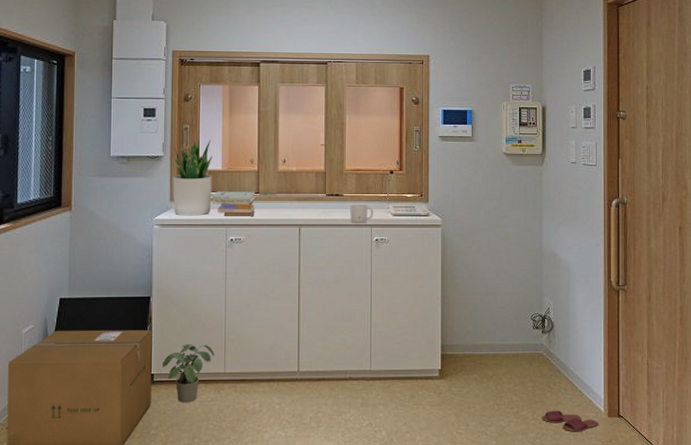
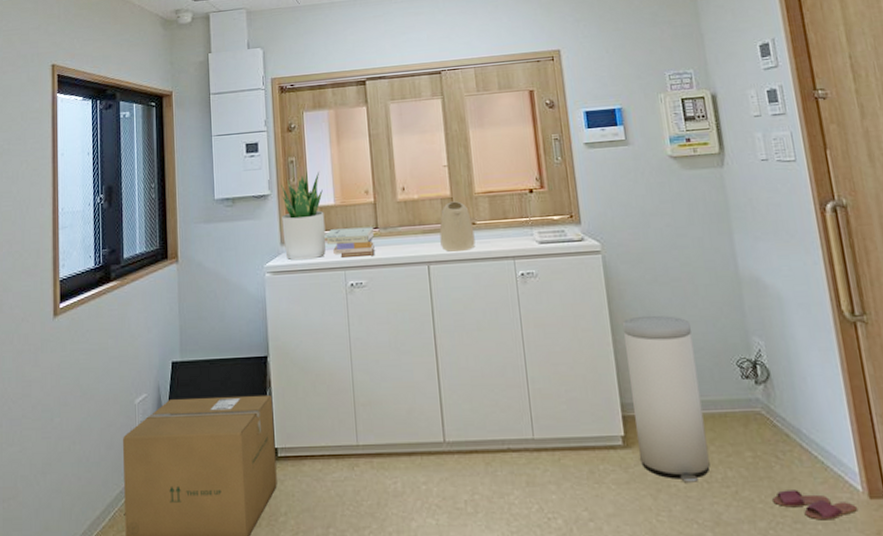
potted plant: present [162,343,215,403] -> none [285,410,344,483]
kettle: none [312,175,341,217] -> present [439,201,476,252]
mug: present [350,205,373,224] -> none [485,232,515,257]
pedal bin: none [450,278,501,405] -> present [622,315,710,482]

